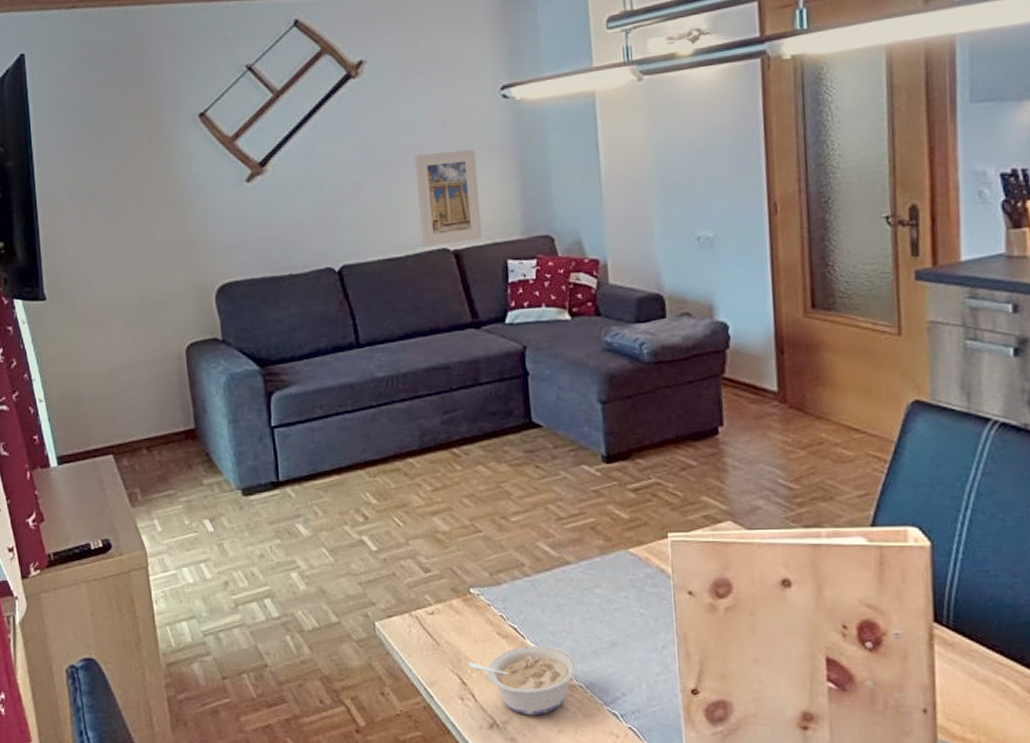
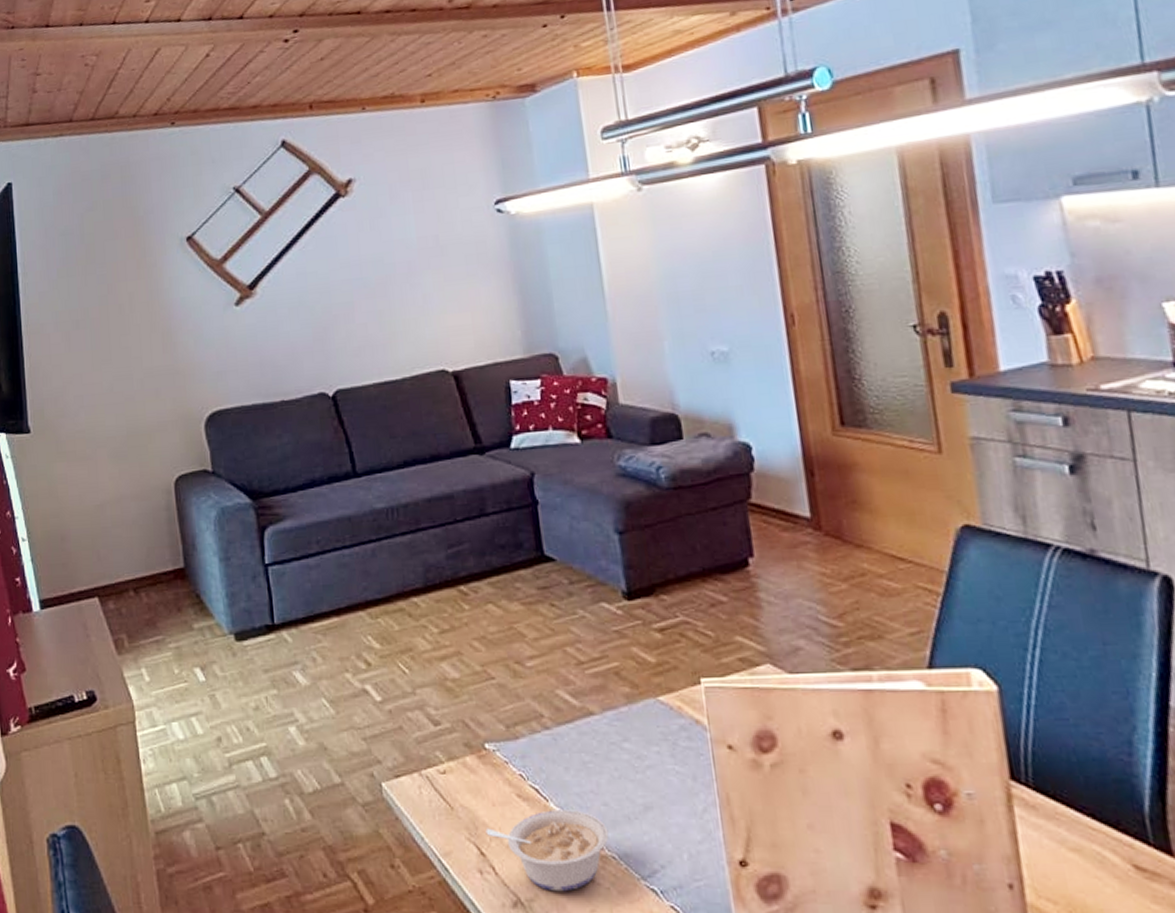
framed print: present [415,149,482,246] -> none [408,265,482,368]

